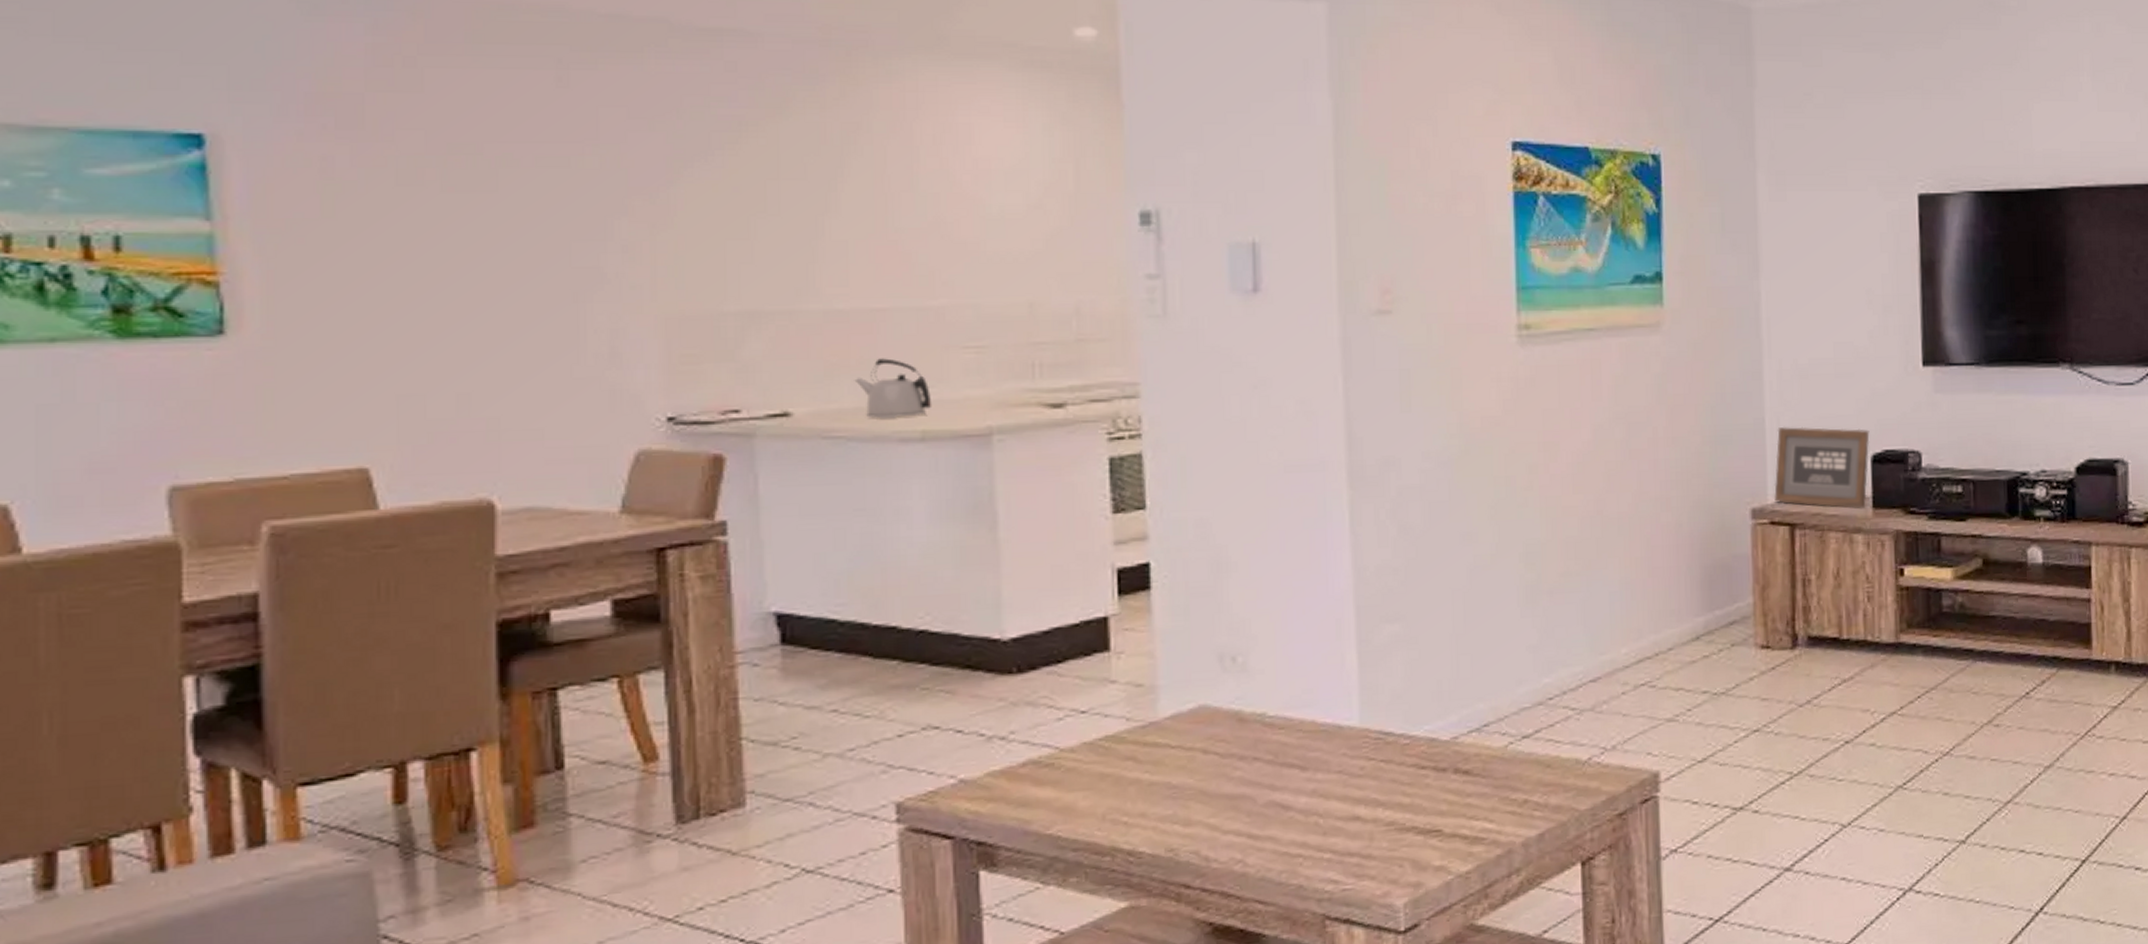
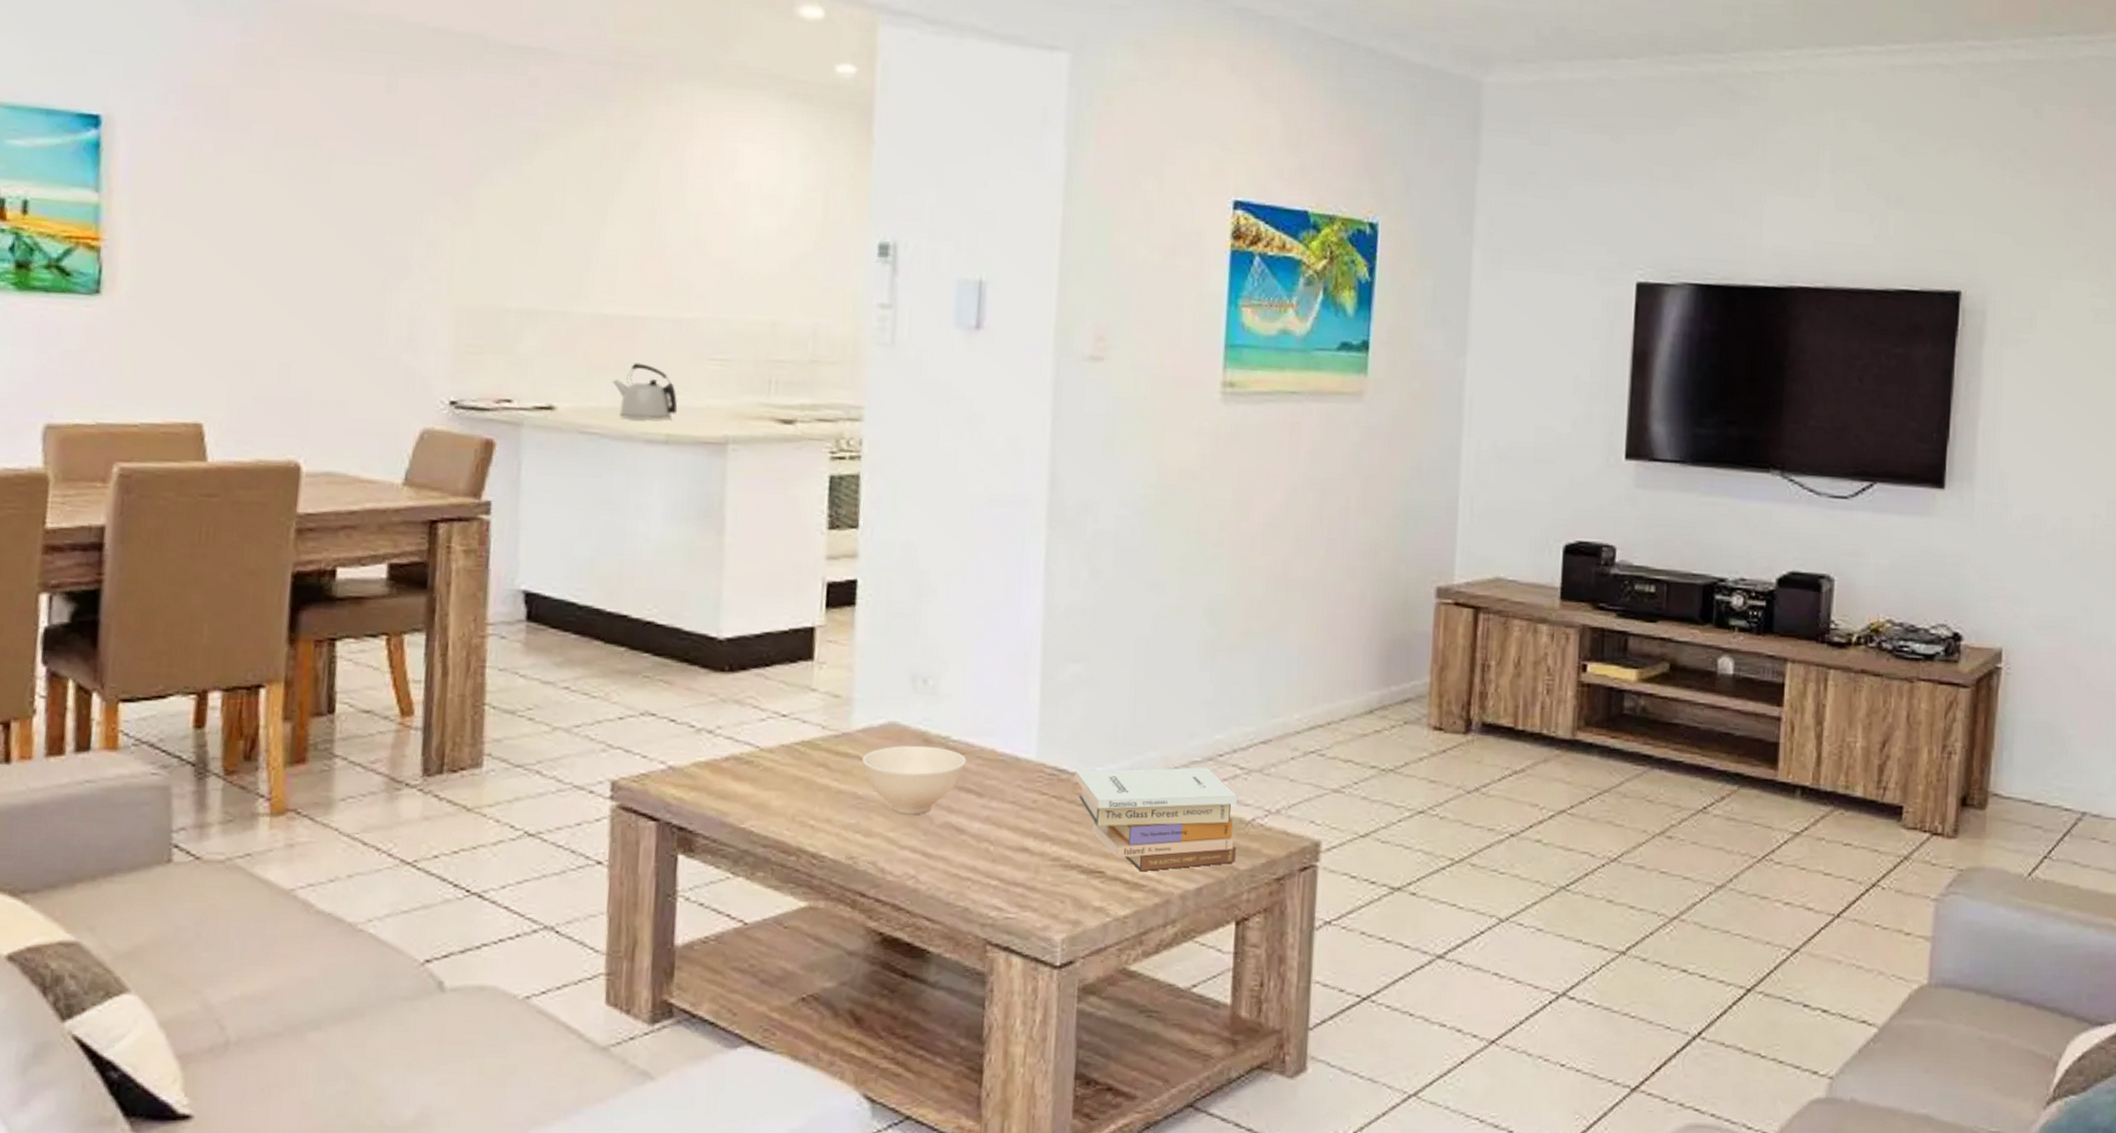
bowl: none [1173,725,1286,799] -> present [862,745,967,815]
books: none [1402,713,1575,825] -> present [1075,767,1238,872]
picture frame: present [1773,426,1870,508] -> none [1460,507,1564,598]

